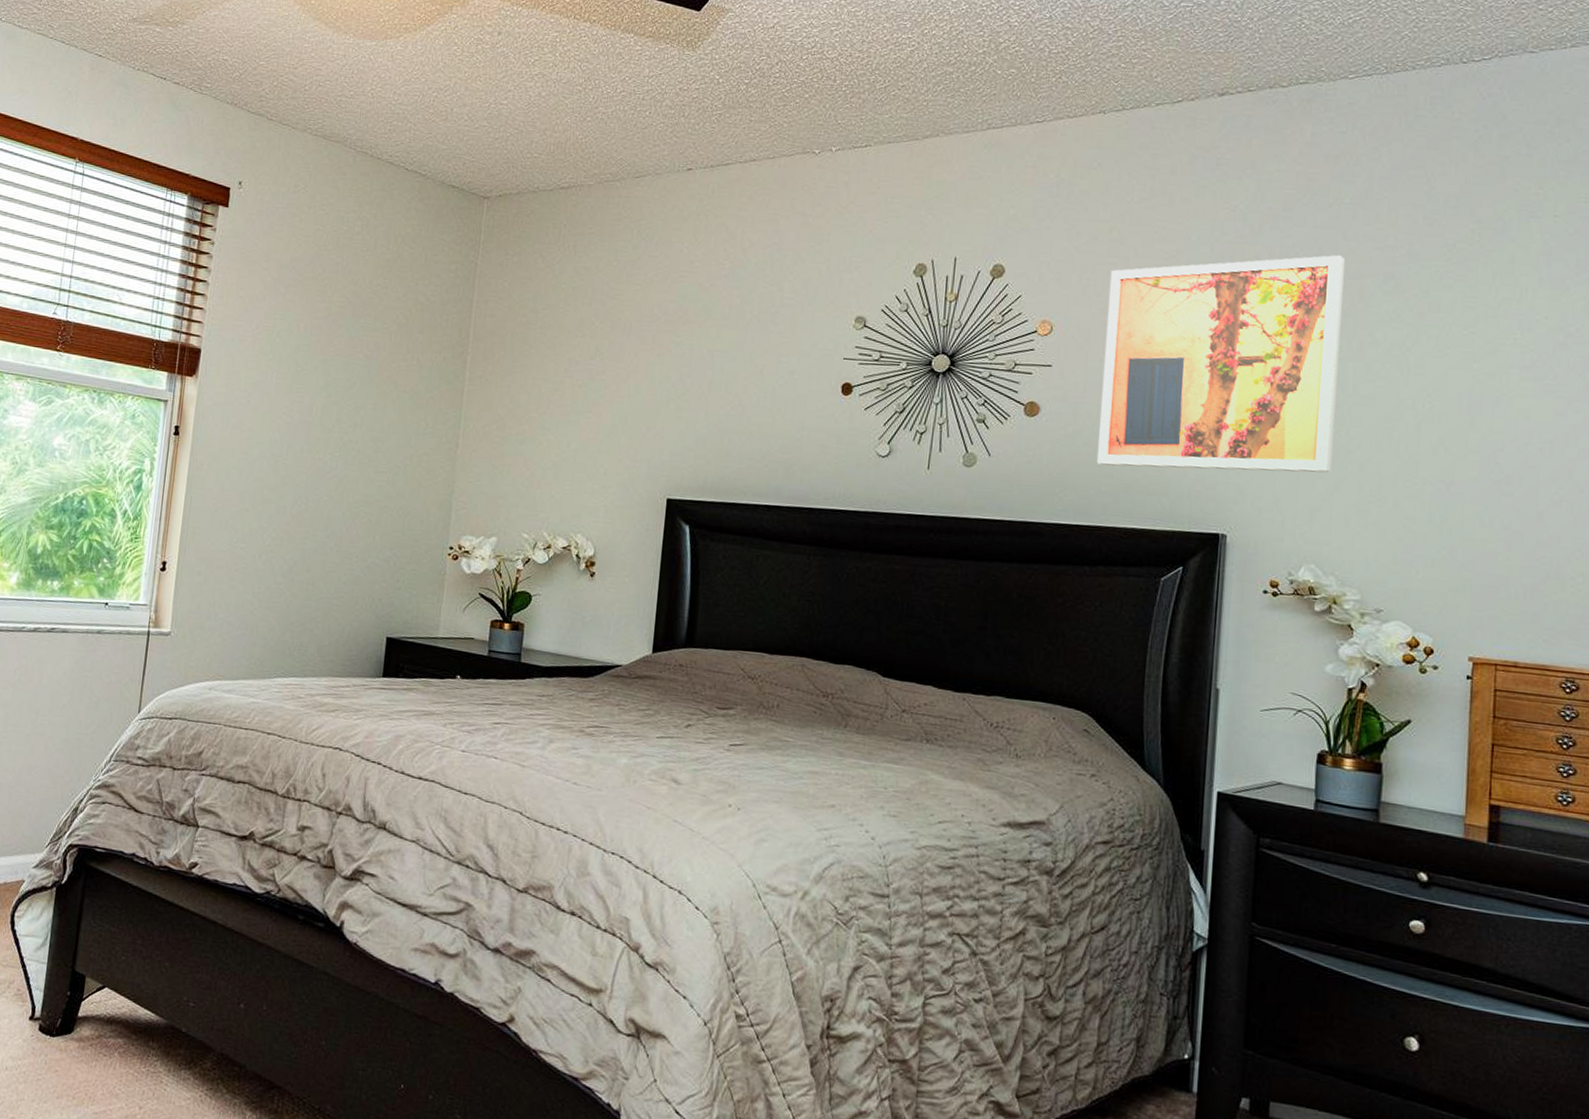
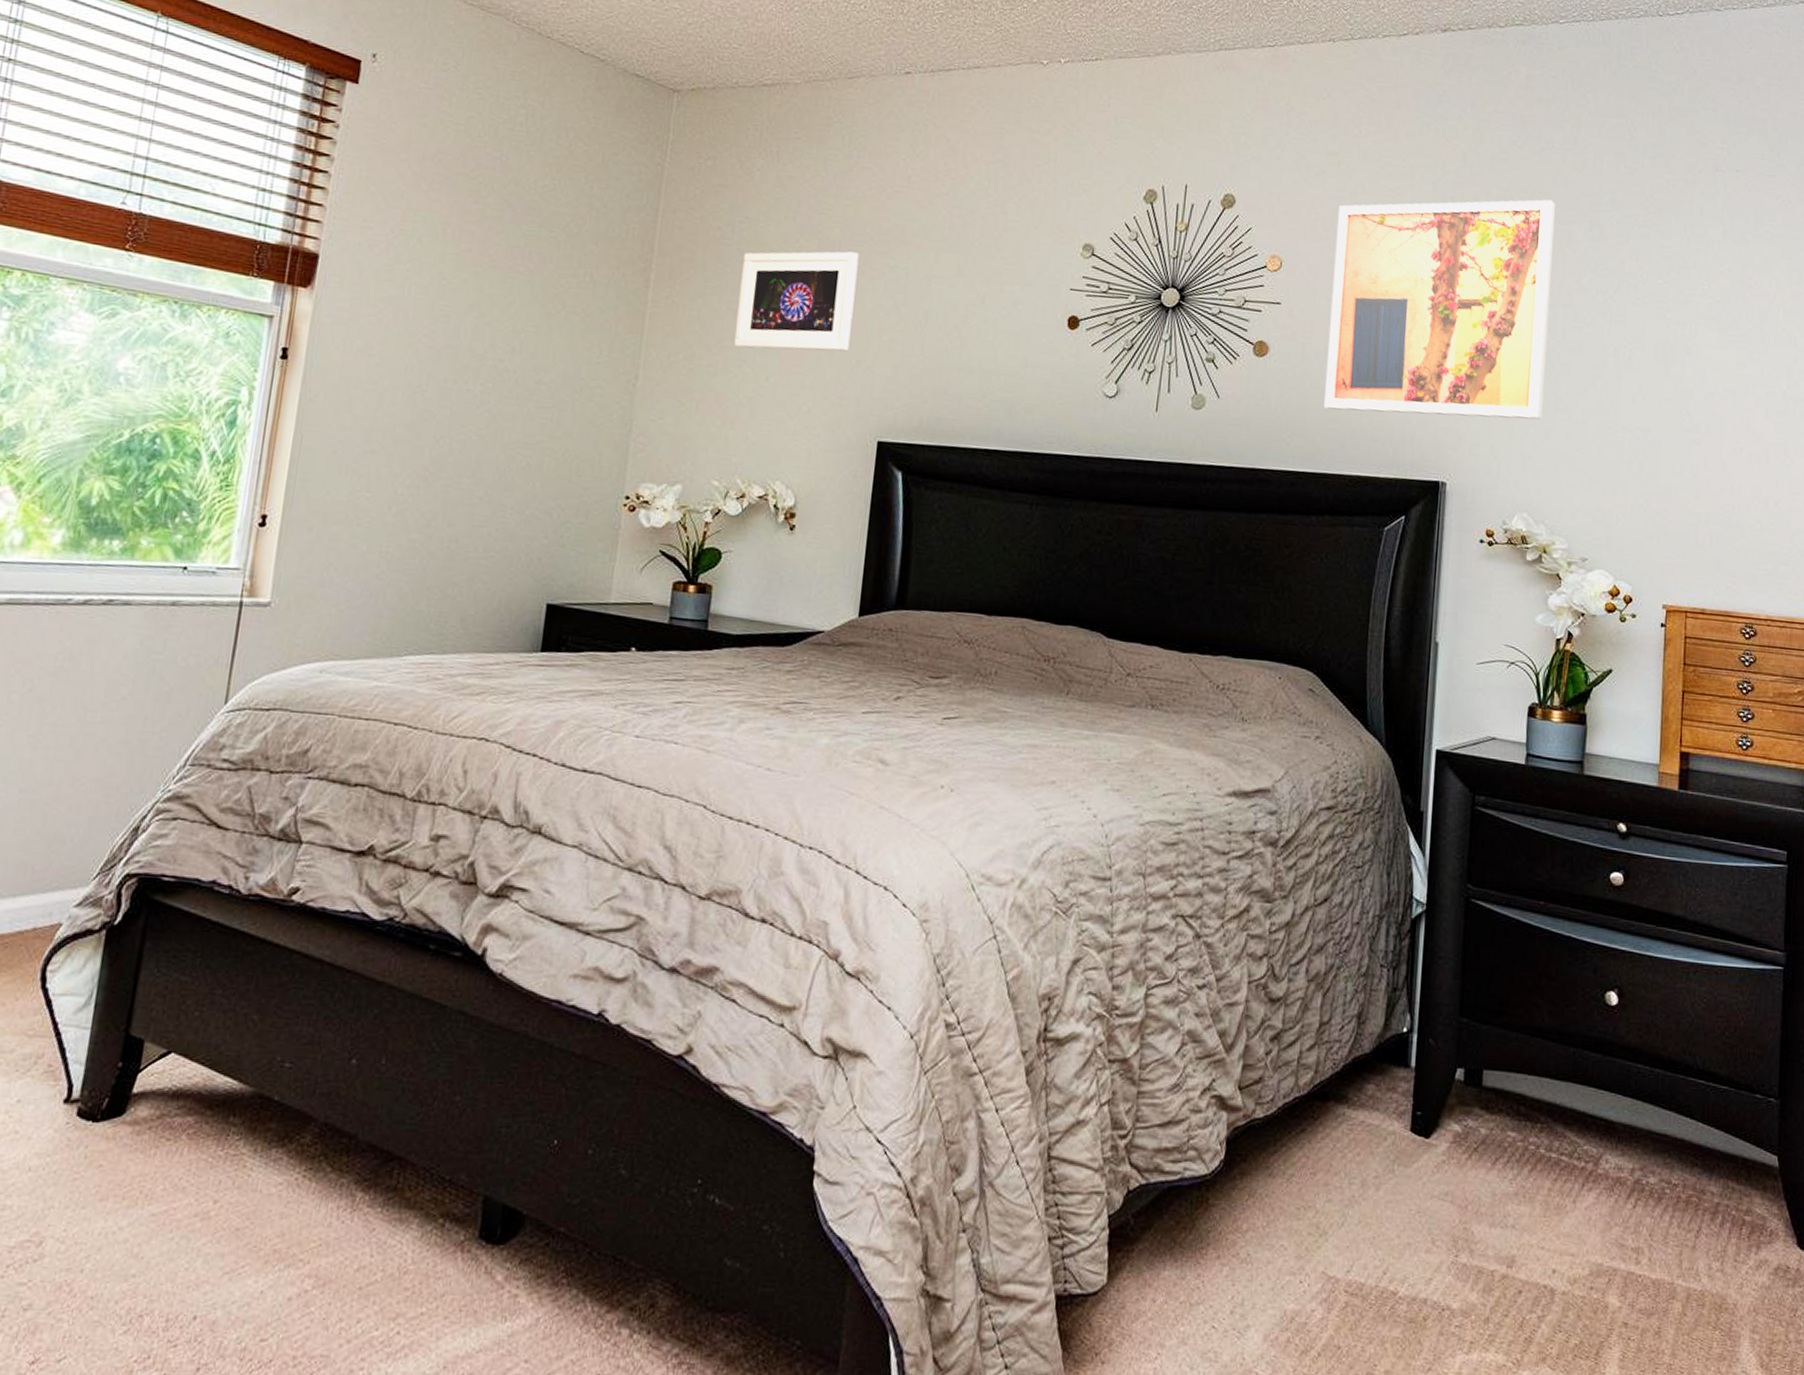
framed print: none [539,331,648,420] -> present [733,251,859,352]

